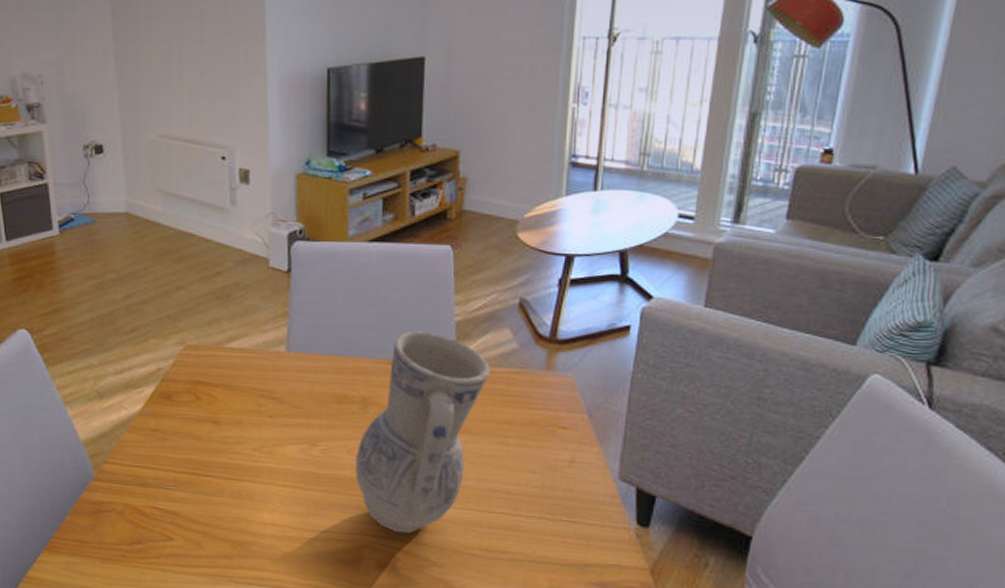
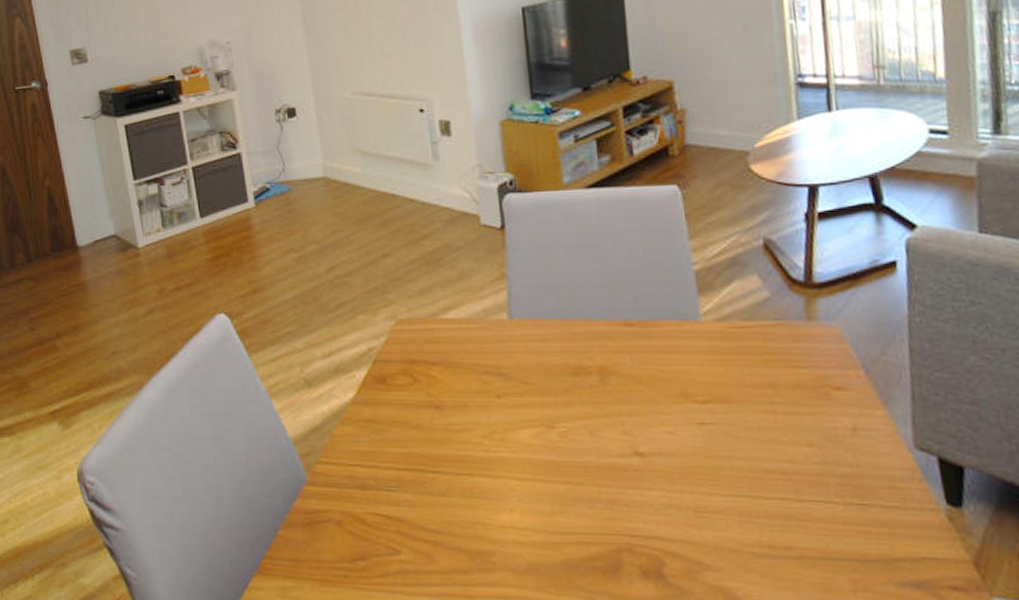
vase: present [354,331,491,534] -> none [600,284,743,531]

